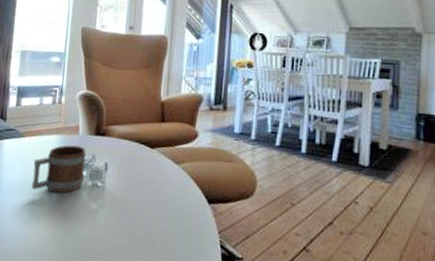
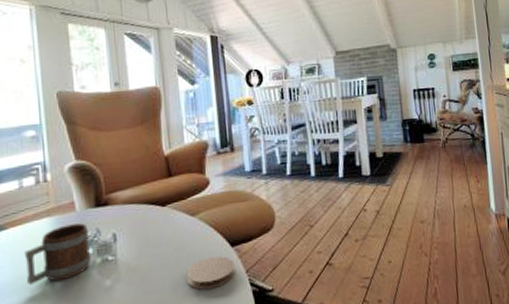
coaster: none [161,208,209,240] -> present [186,256,235,290]

